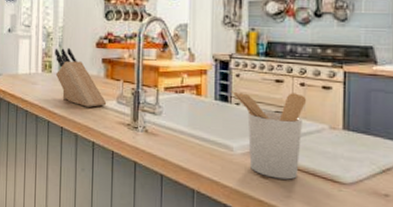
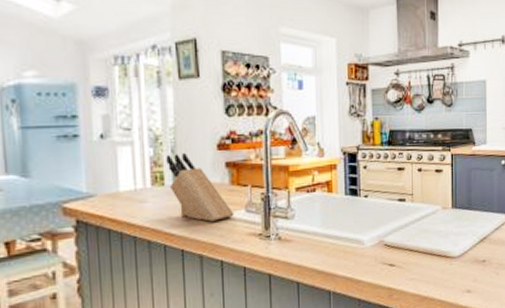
utensil holder: present [230,91,307,180] -> none [359,179,424,265]

